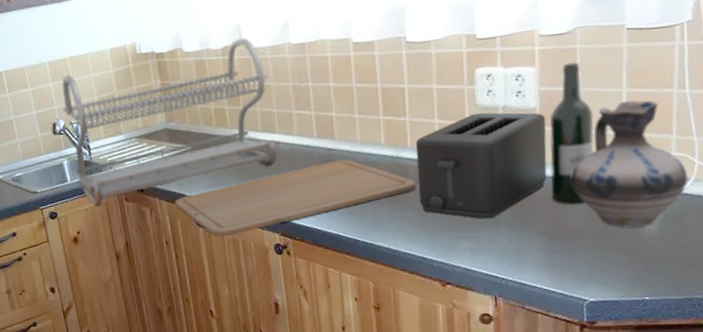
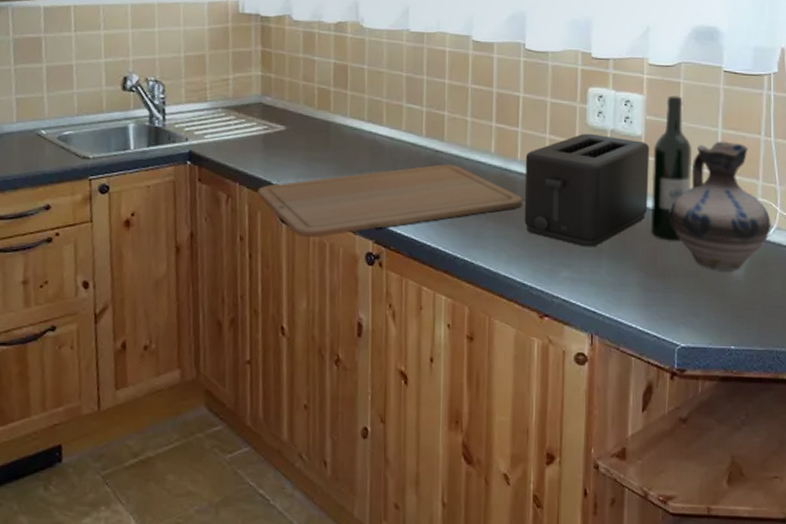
dish rack: present [62,38,281,208] -> none [139,15,386,186]

